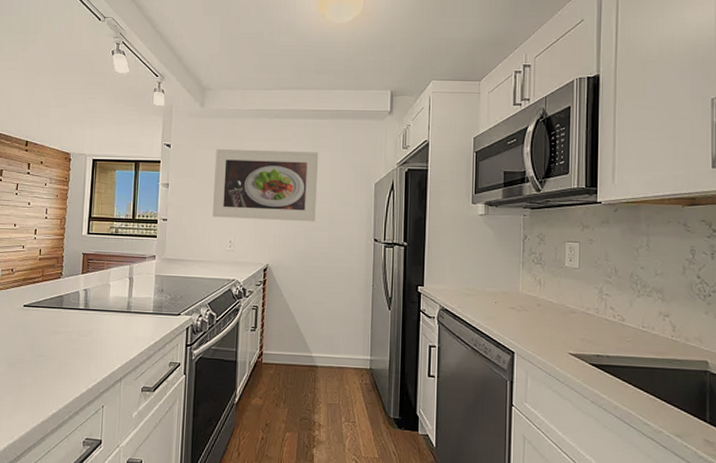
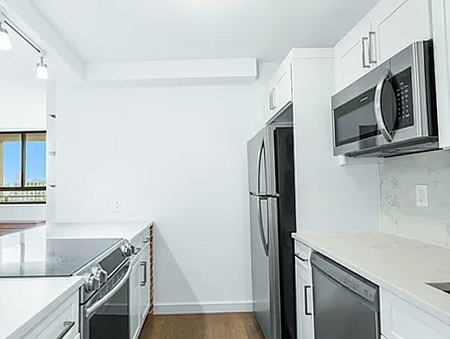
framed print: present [213,148,319,222] -> none [99,116,195,181]

